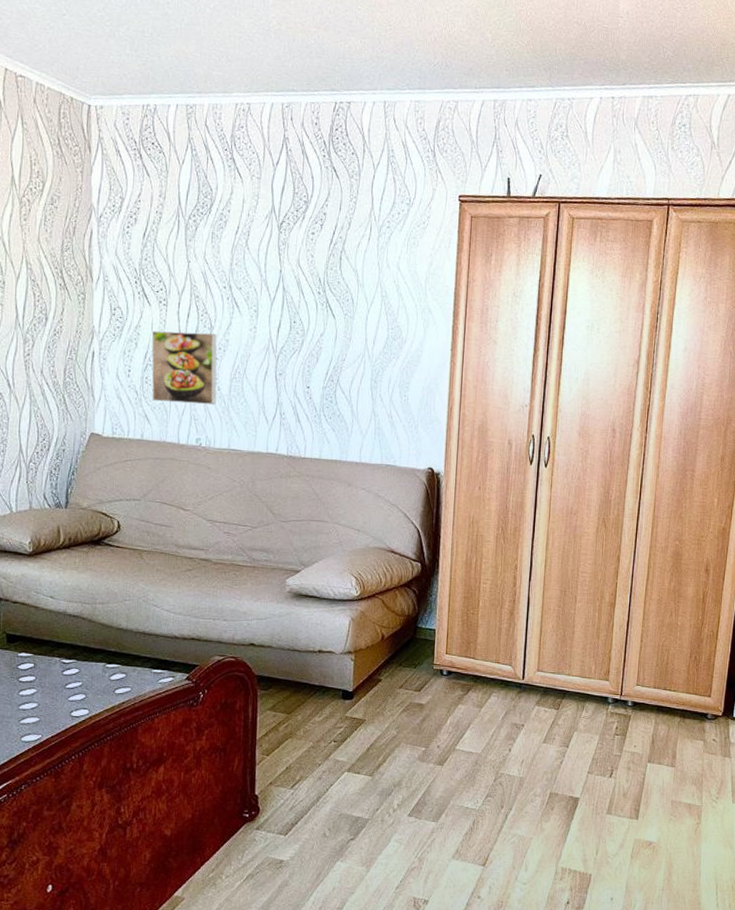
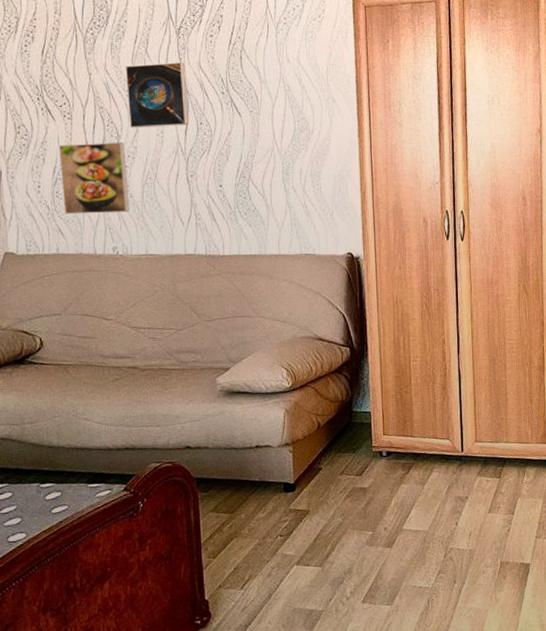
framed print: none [223,256,284,323] -> present [125,62,189,129]

